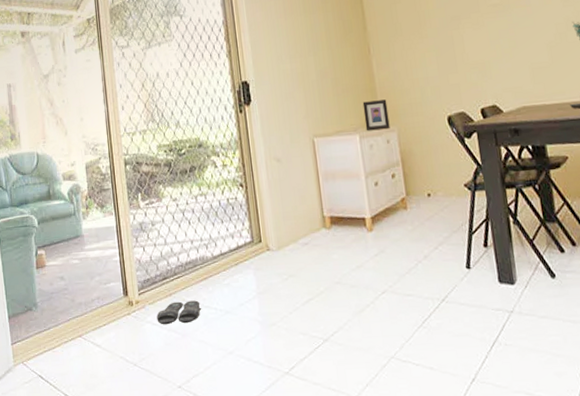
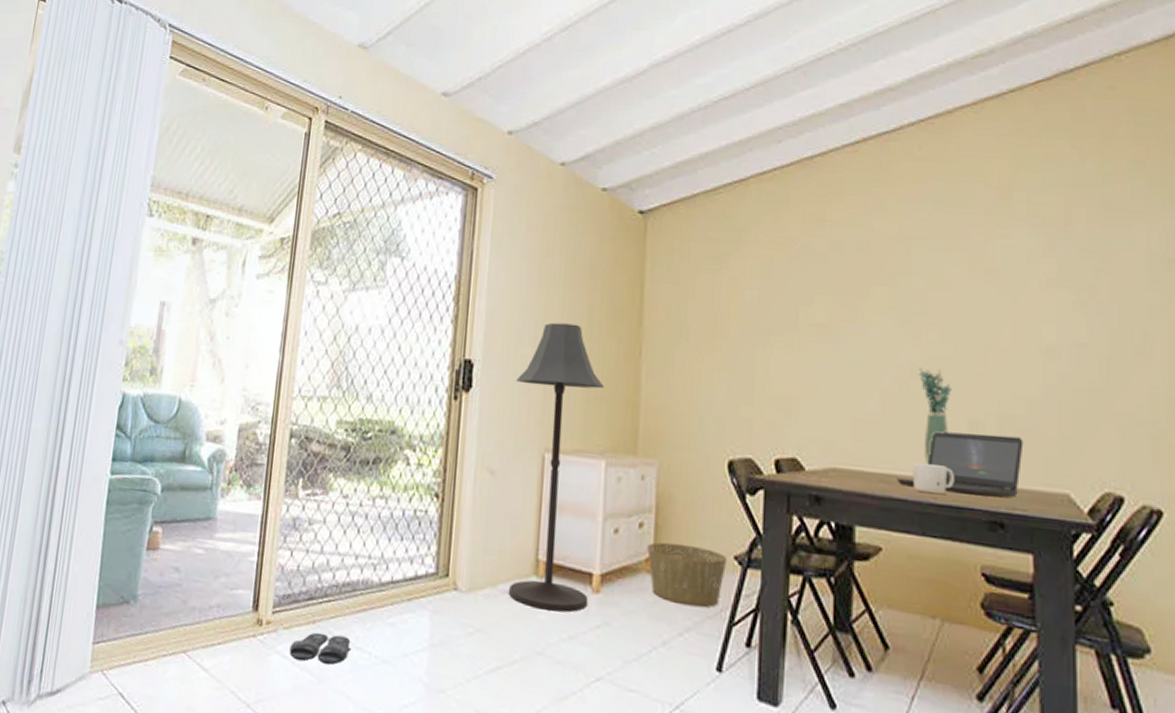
floor lamp: none [282,39,366,252] -> present [509,322,604,613]
picture frame: present [362,99,390,131] -> none [616,418,651,462]
basket: none [401,183,460,227] -> present [647,542,728,608]

